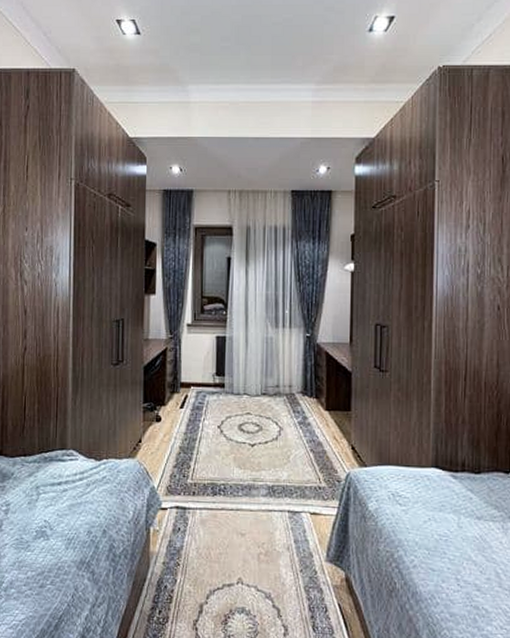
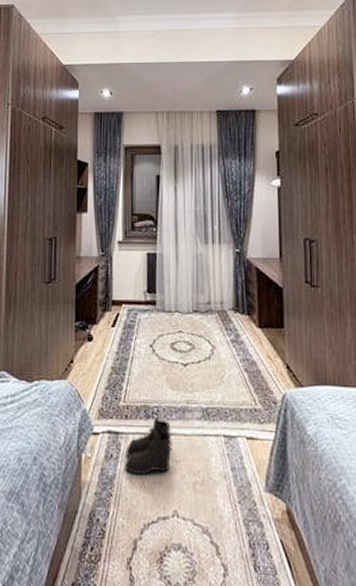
boots: none [191,494,238,547] -> present [124,418,172,476]

